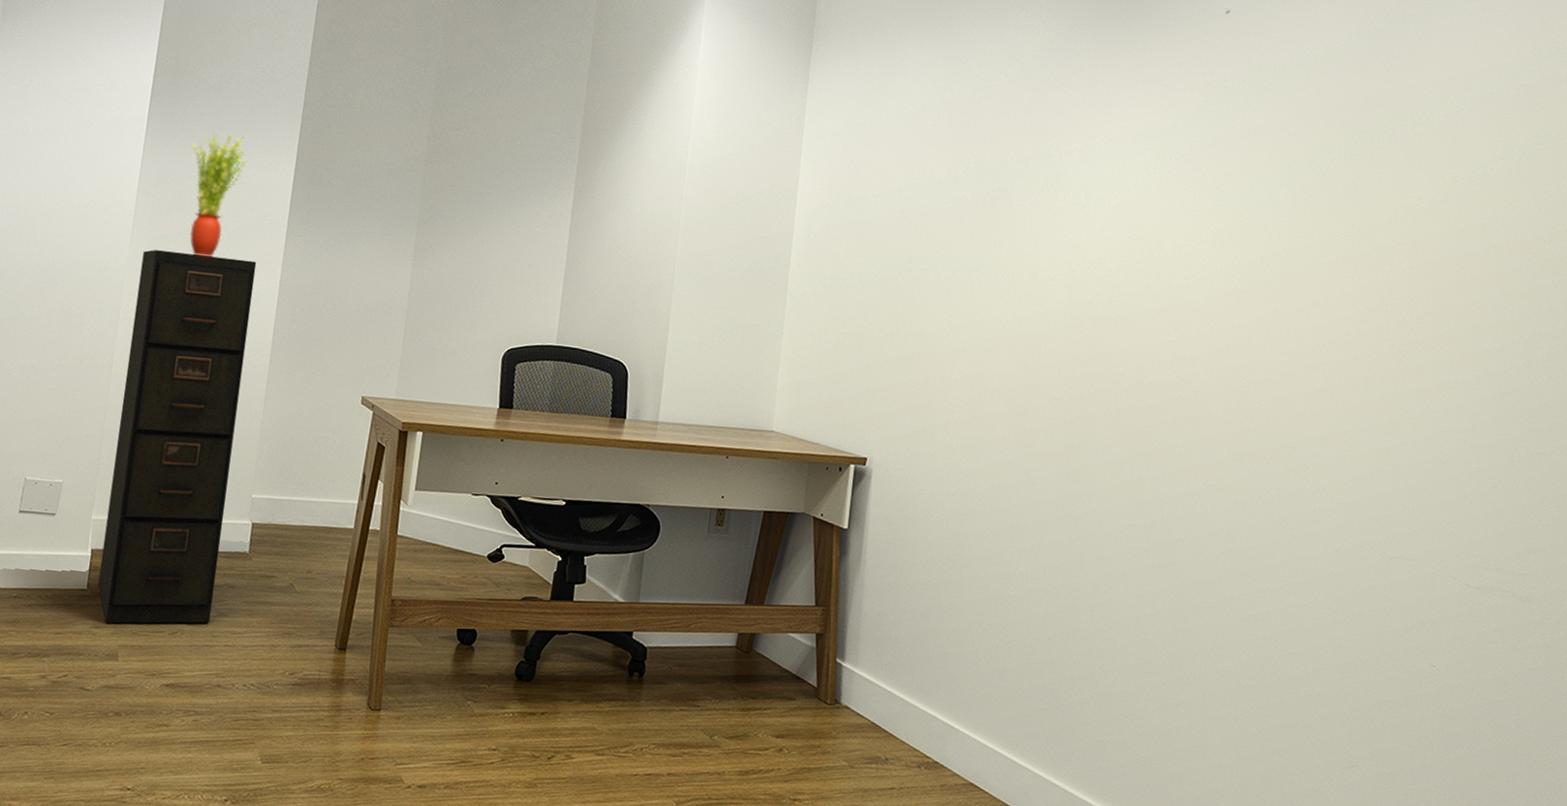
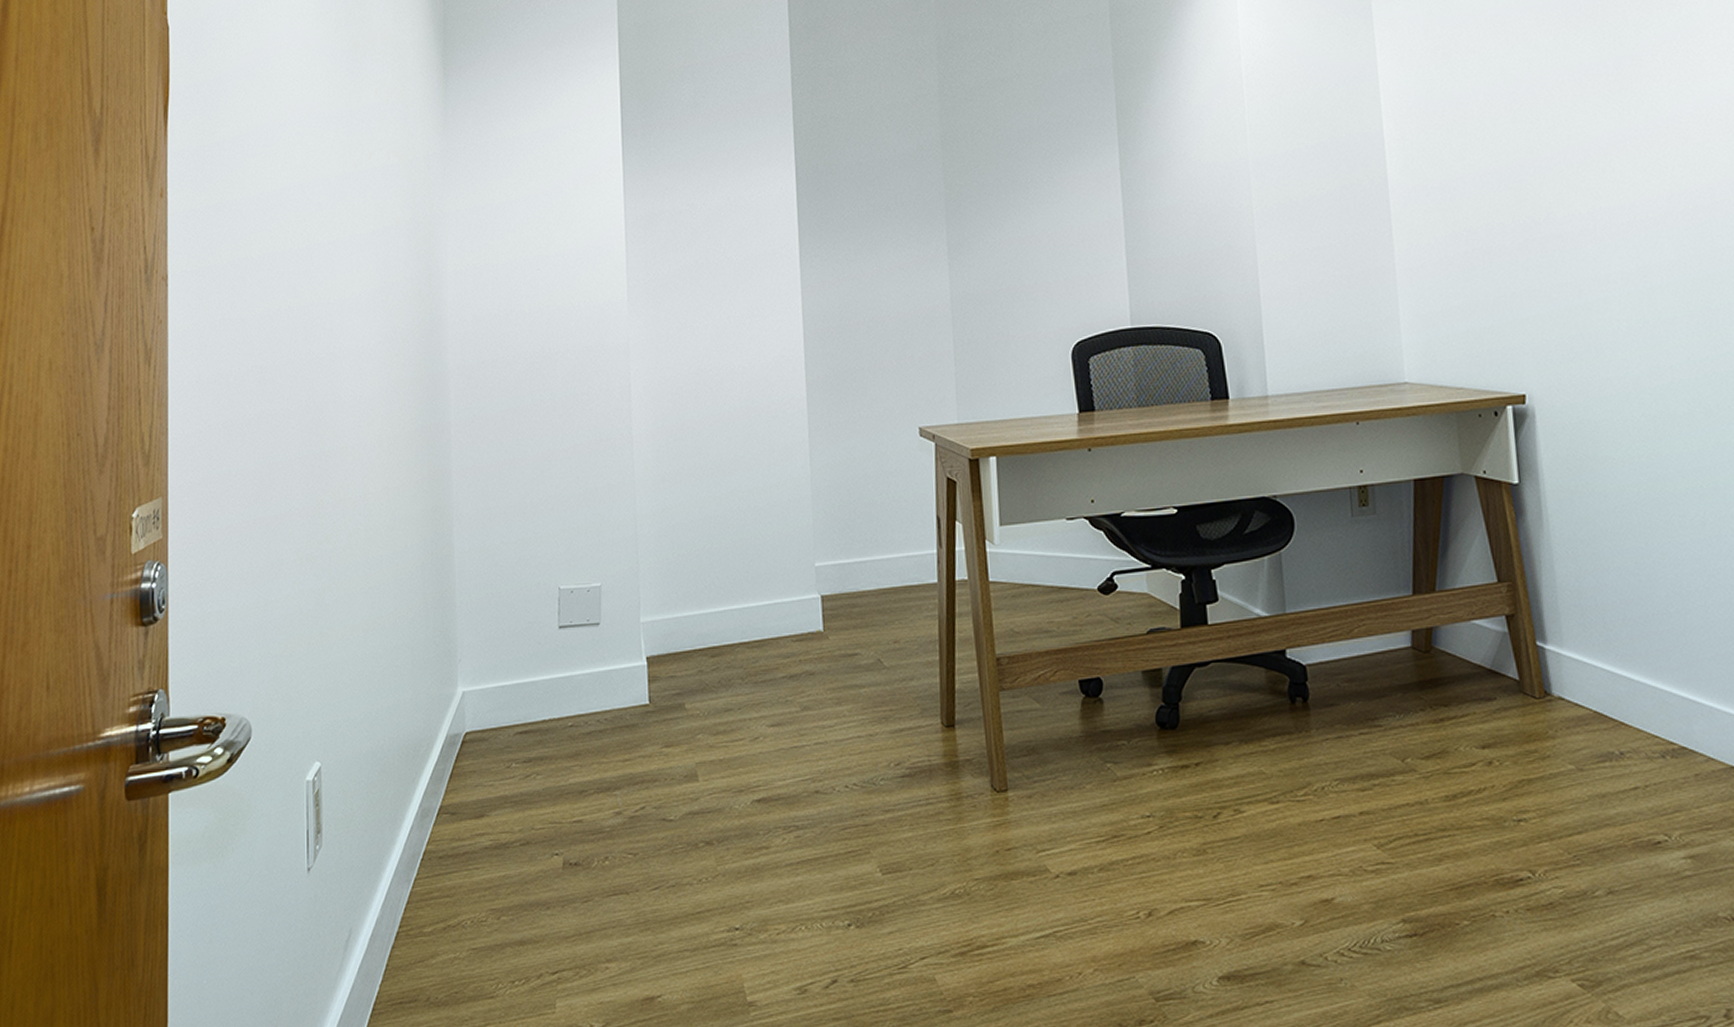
filing cabinet: present [97,249,257,624] -> none [644,294,794,739]
potted plant: present [189,133,248,257] -> none [675,154,742,300]

